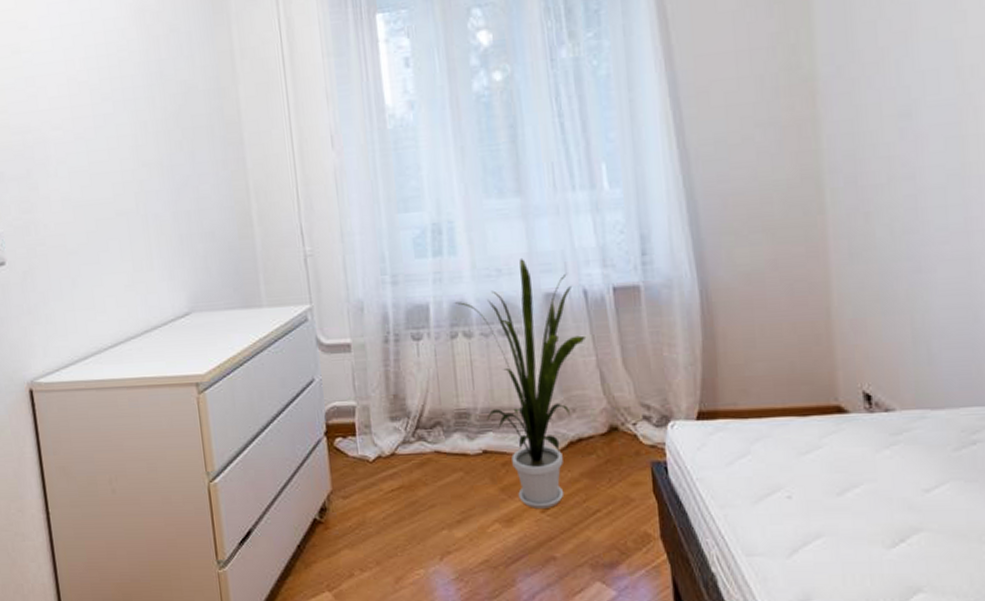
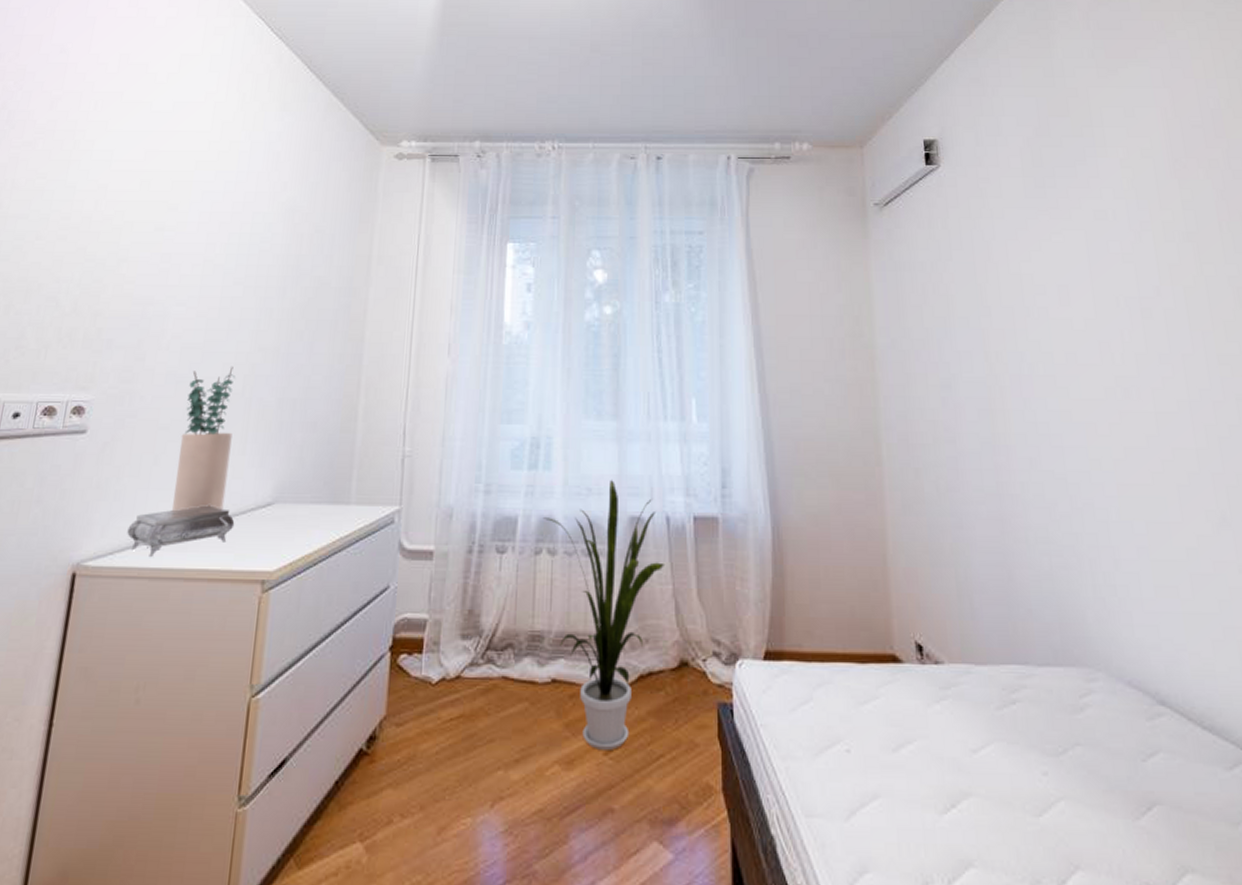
jewelry box: none [66,319,160,372] -> present [127,505,235,558]
vase: none [85,186,146,329] -> present [171,367,235,512]

